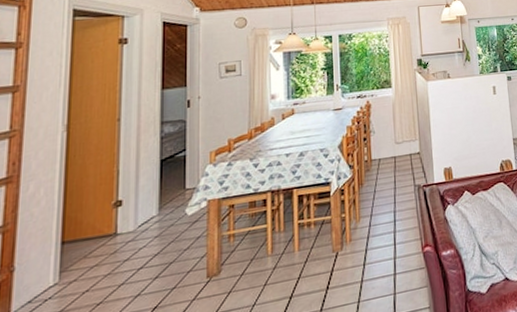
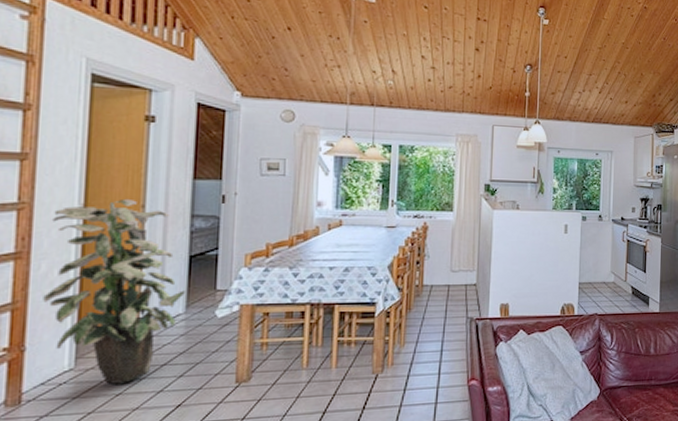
indoor plant: none [30,114,159,295] -> present [43,198,186,384]

